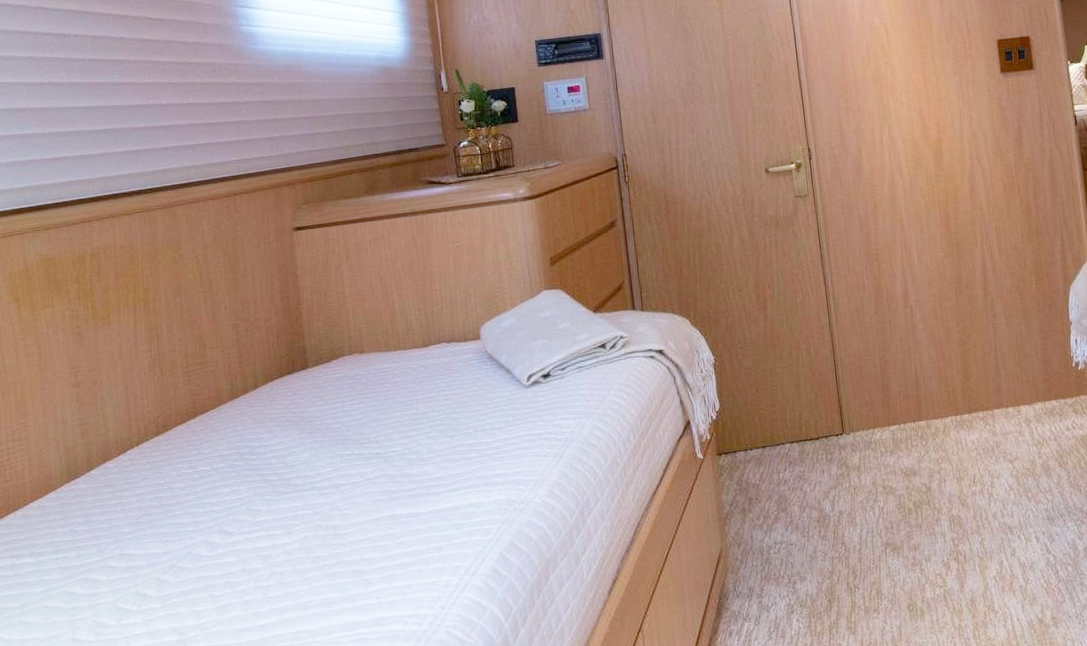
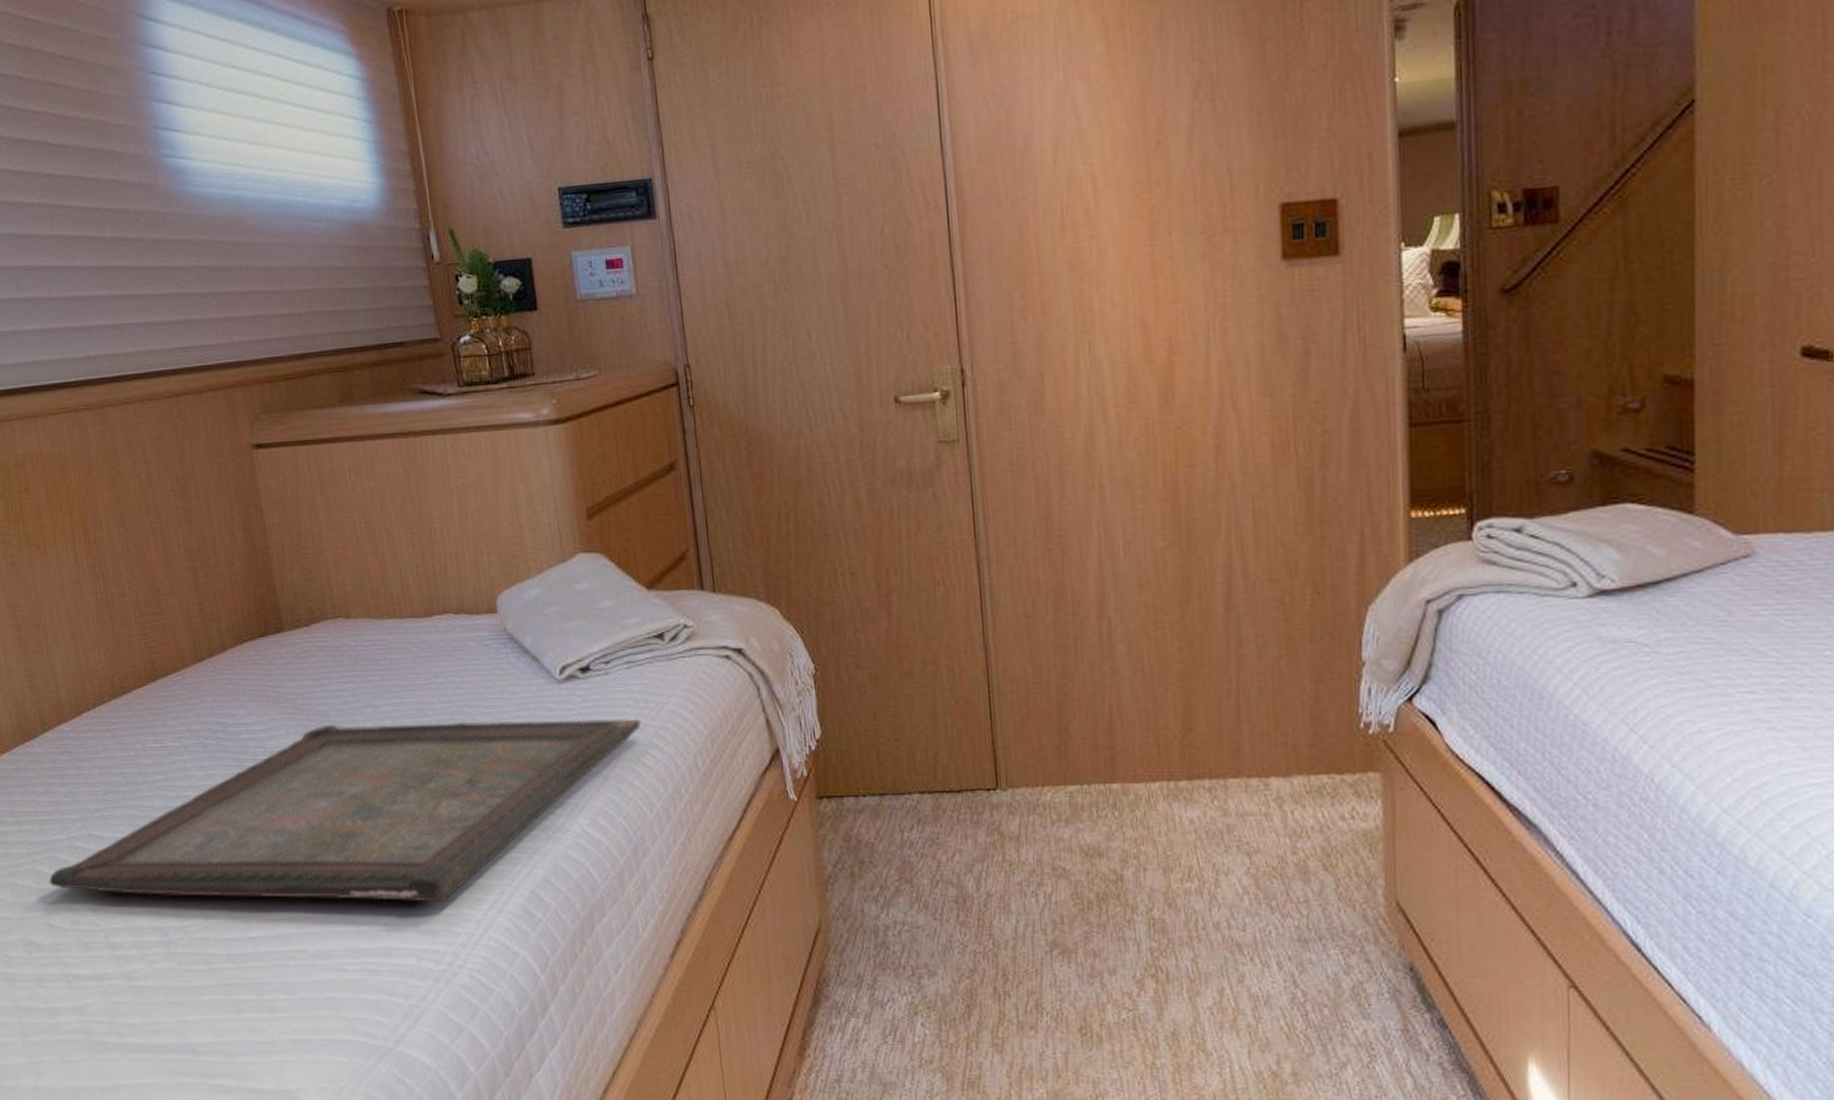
serving tray: none [79,409,588,605] -> present [49,718,641,902]

